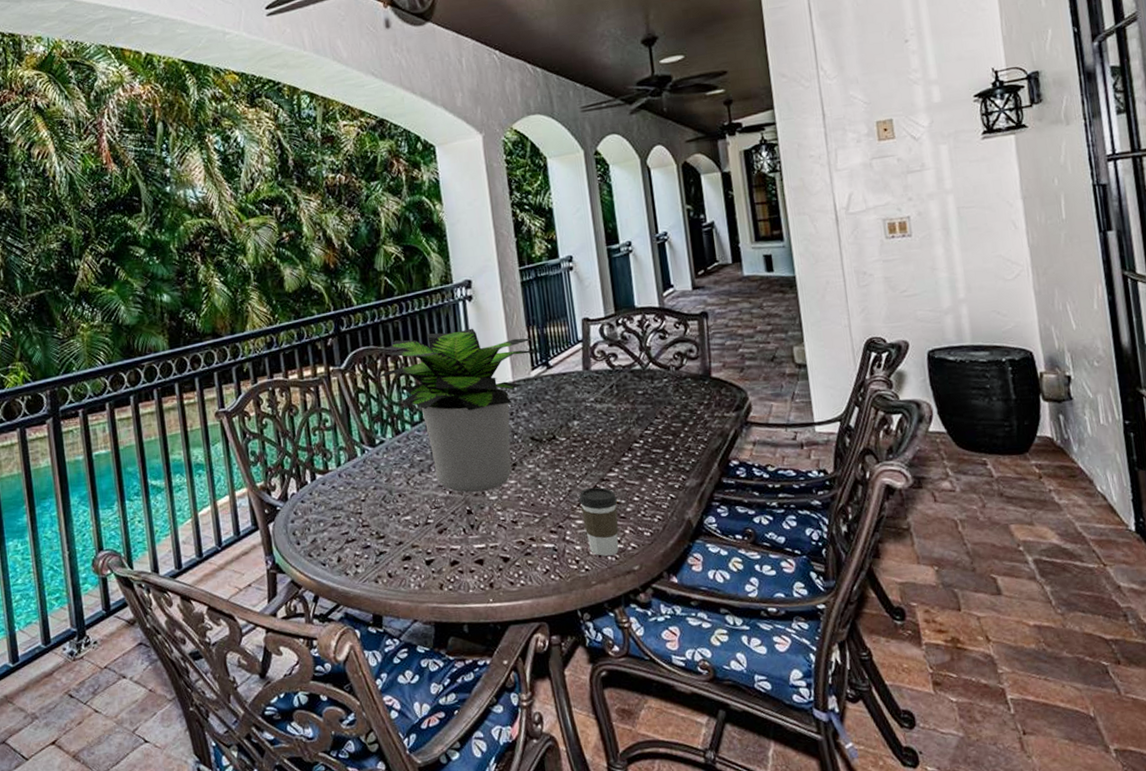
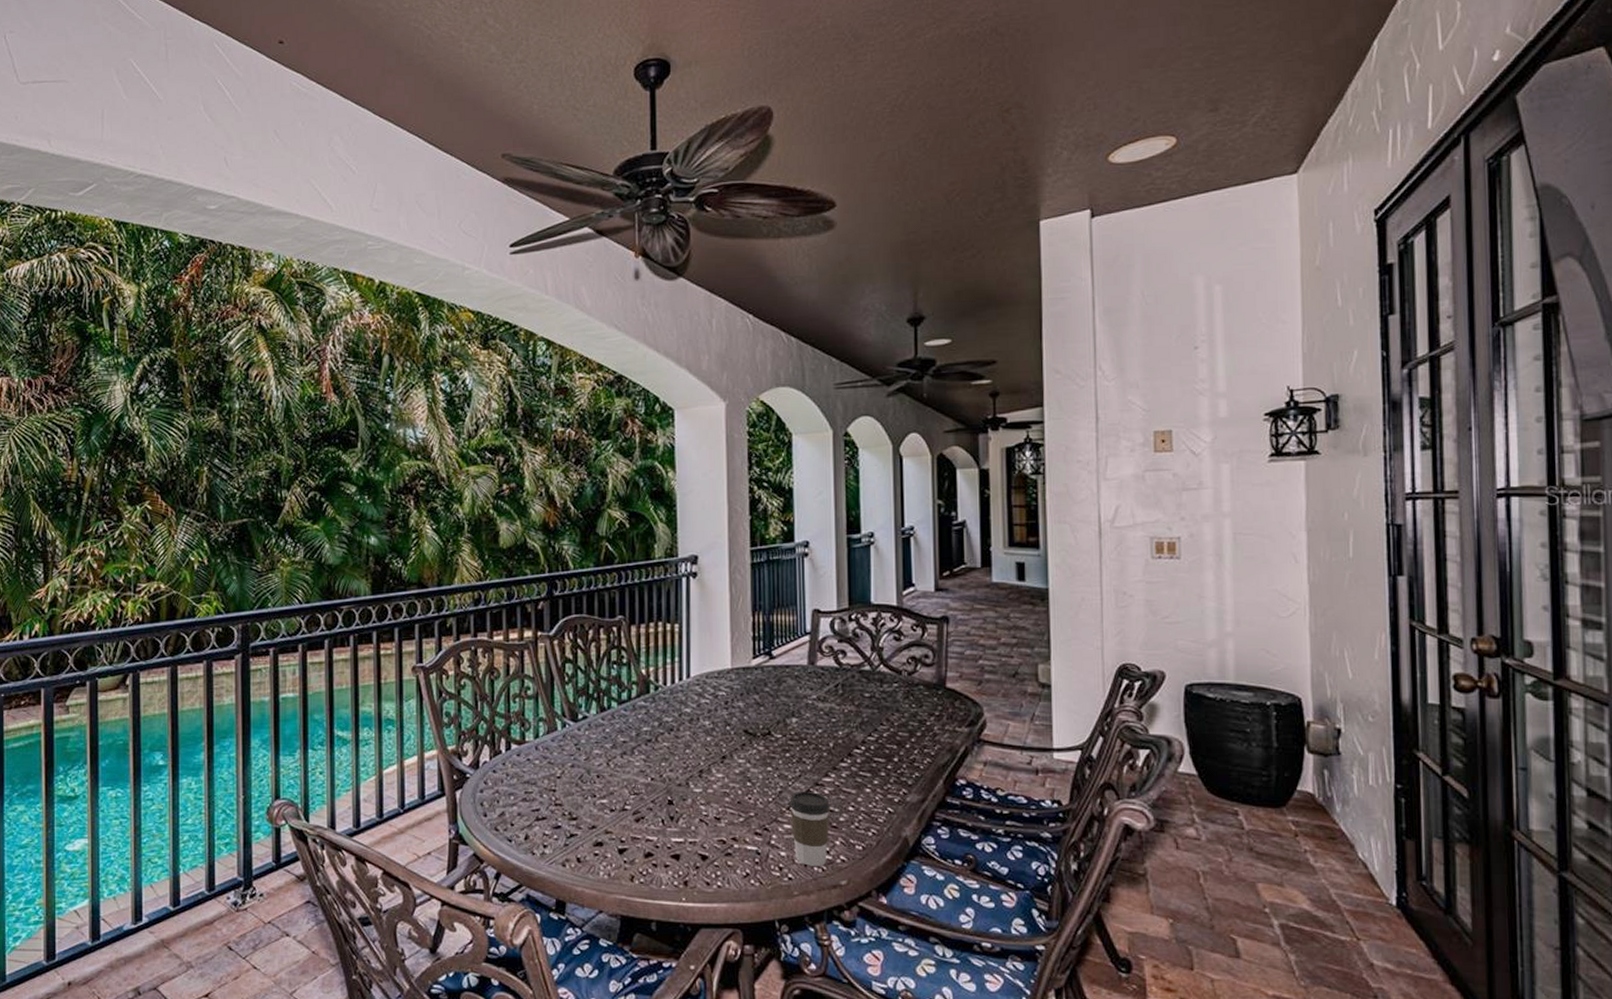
potted plant: present [373,328,536,493] -> none [583,607,760,783]

